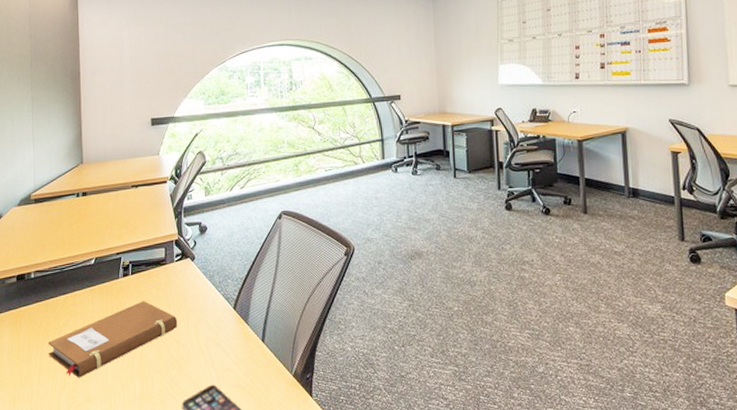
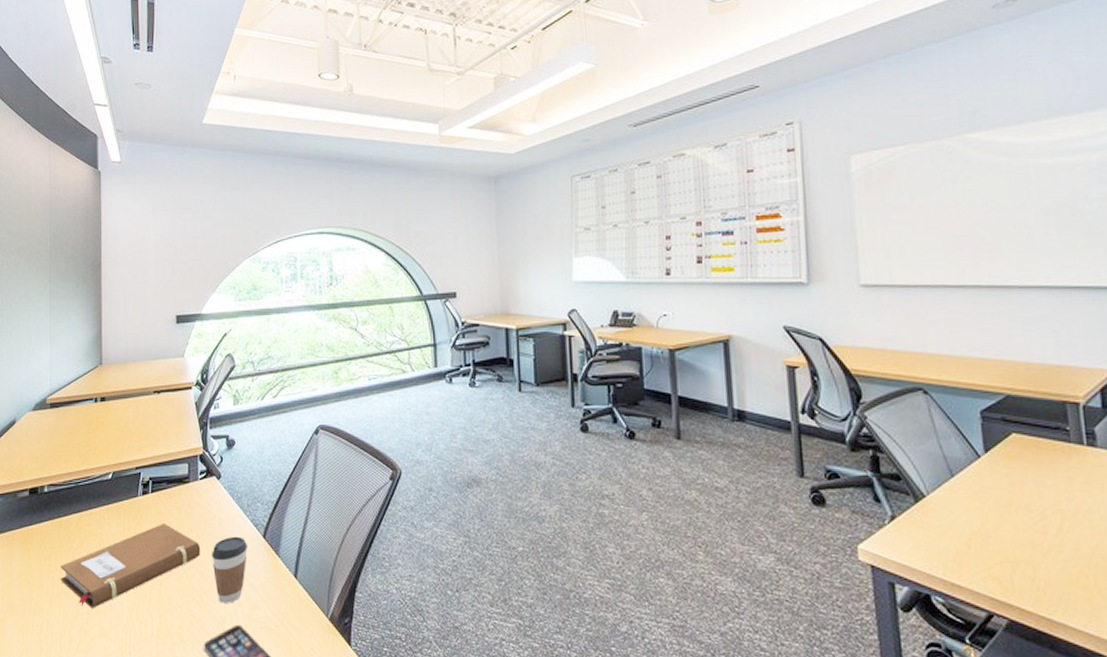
coffee cup: none [187,309,220,367] -> present [212,536,248,603]

